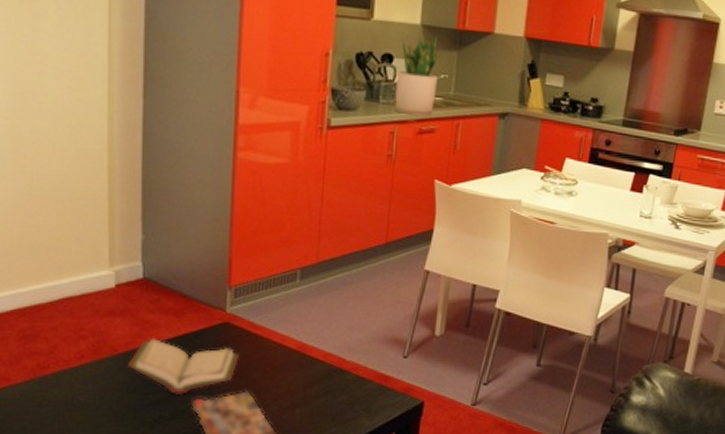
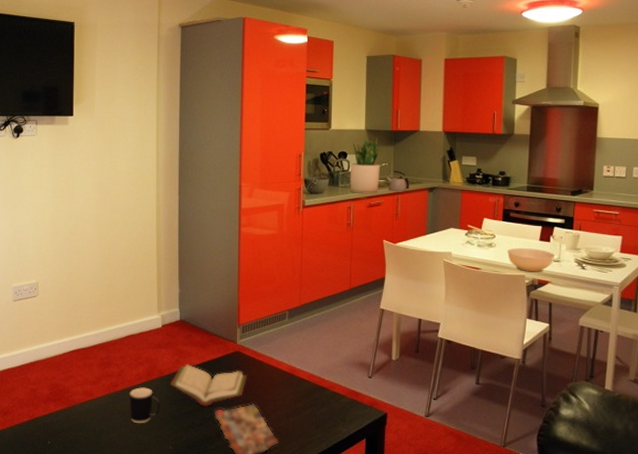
mug: none [65,368,112,419] -> present [129,386,160,424]
kettle: none [444,85,475,117] -> present [385,170,409,192]
bowl: none [590,198,646,231] -> present [507,247,554,272]

